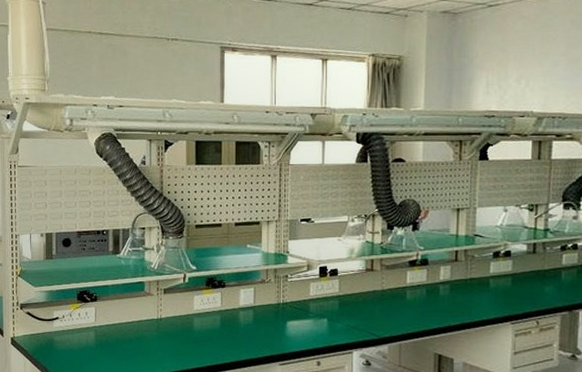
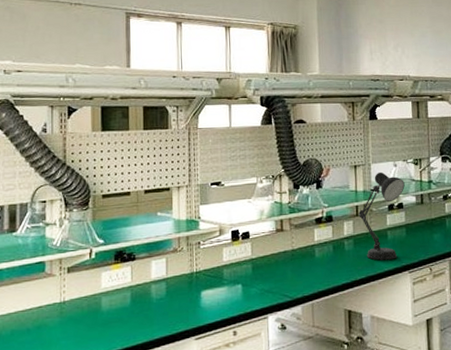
desk lamp: none [458,216,515,309] -> present [358,171,405,260]

